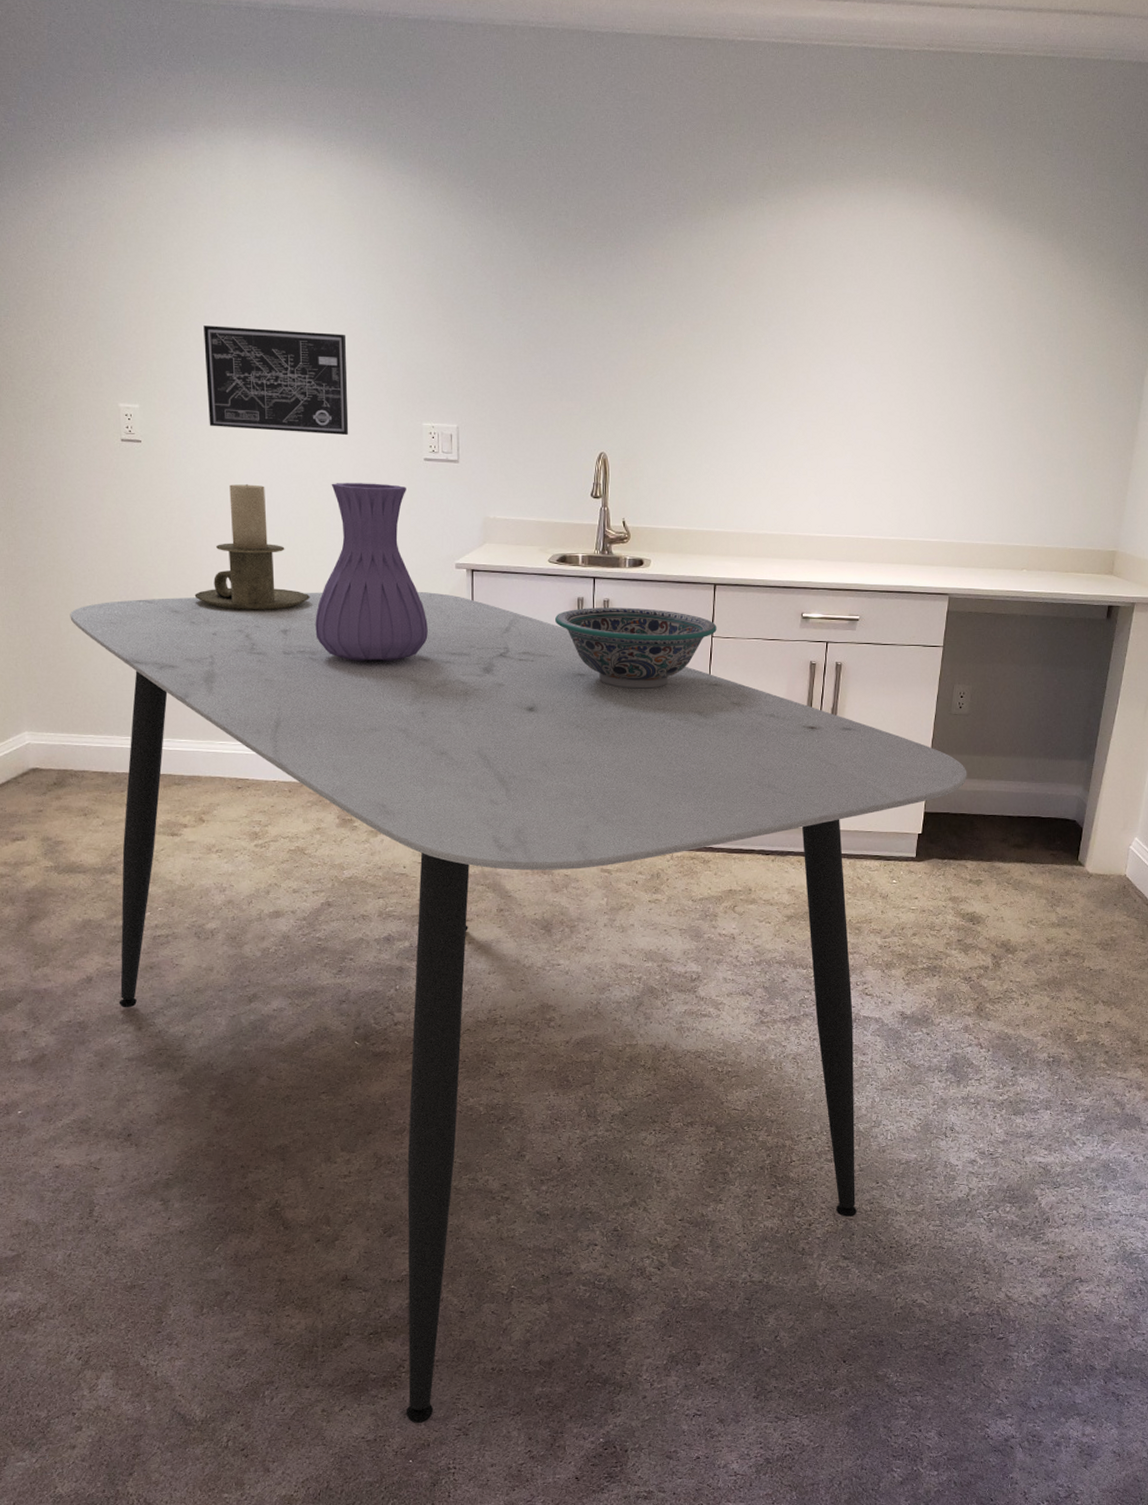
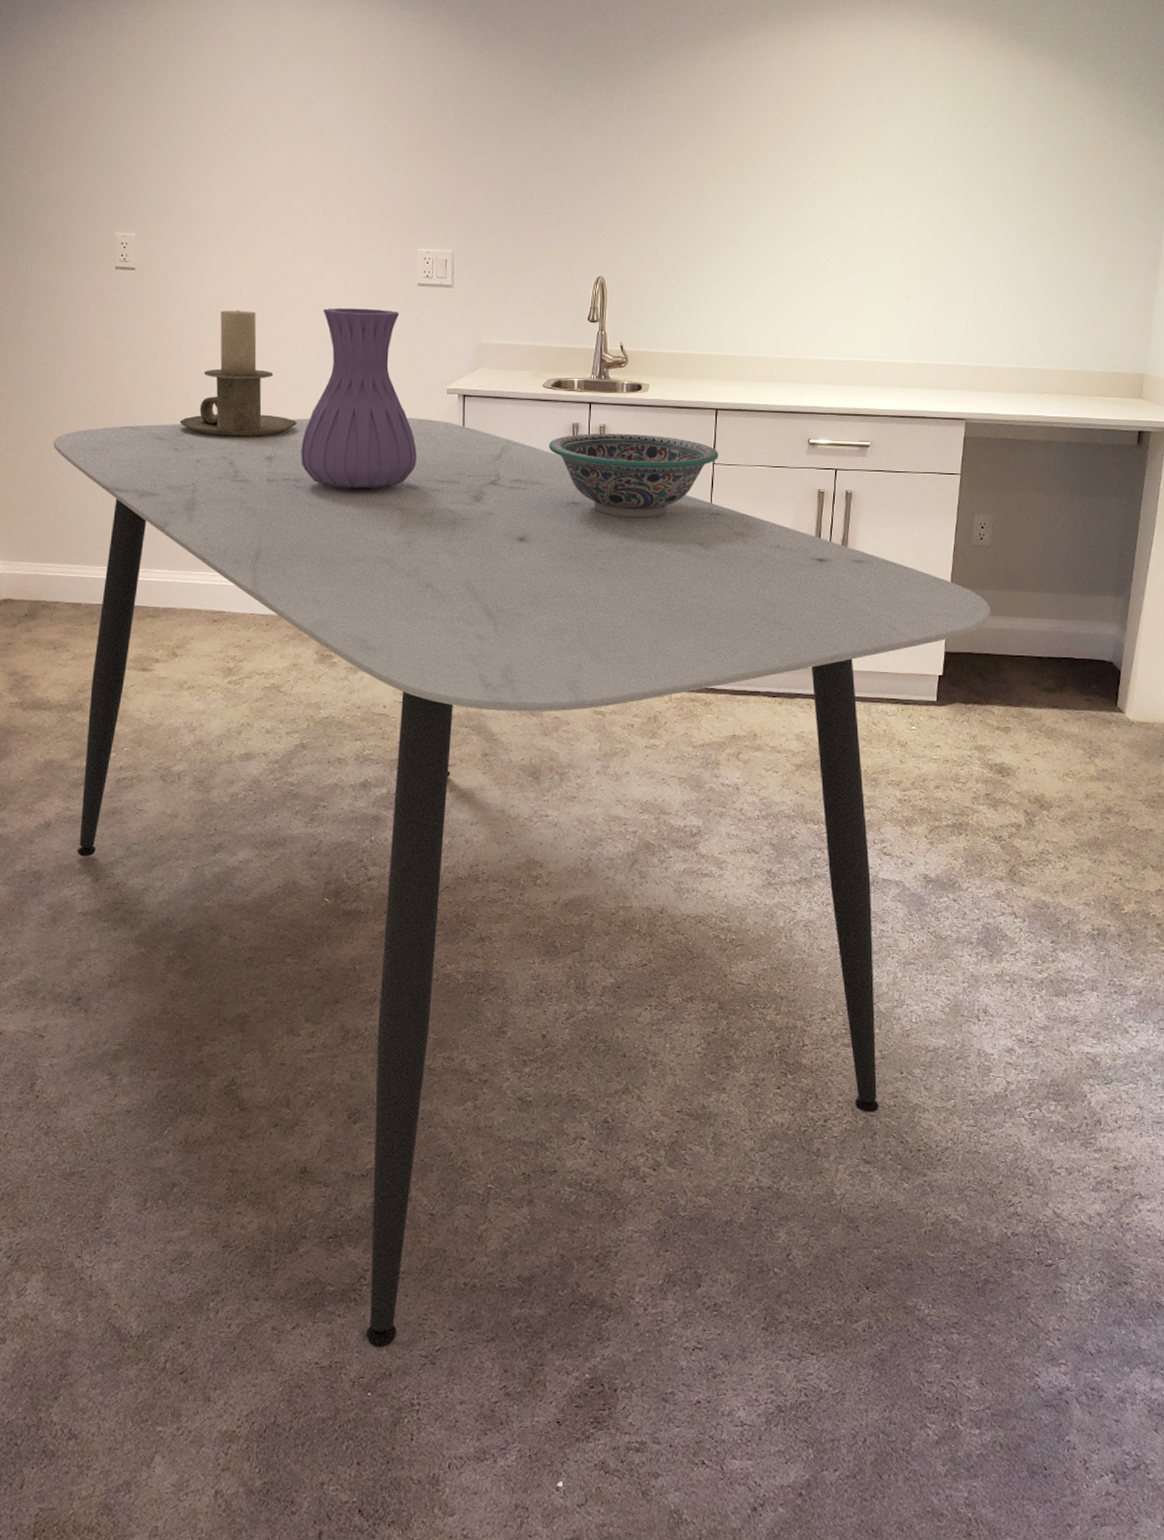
wall art: present [203,325,349,436] -> none [202,156,344,262]

